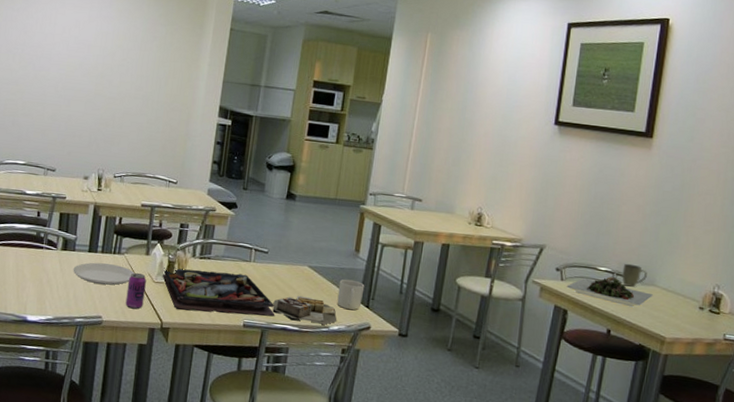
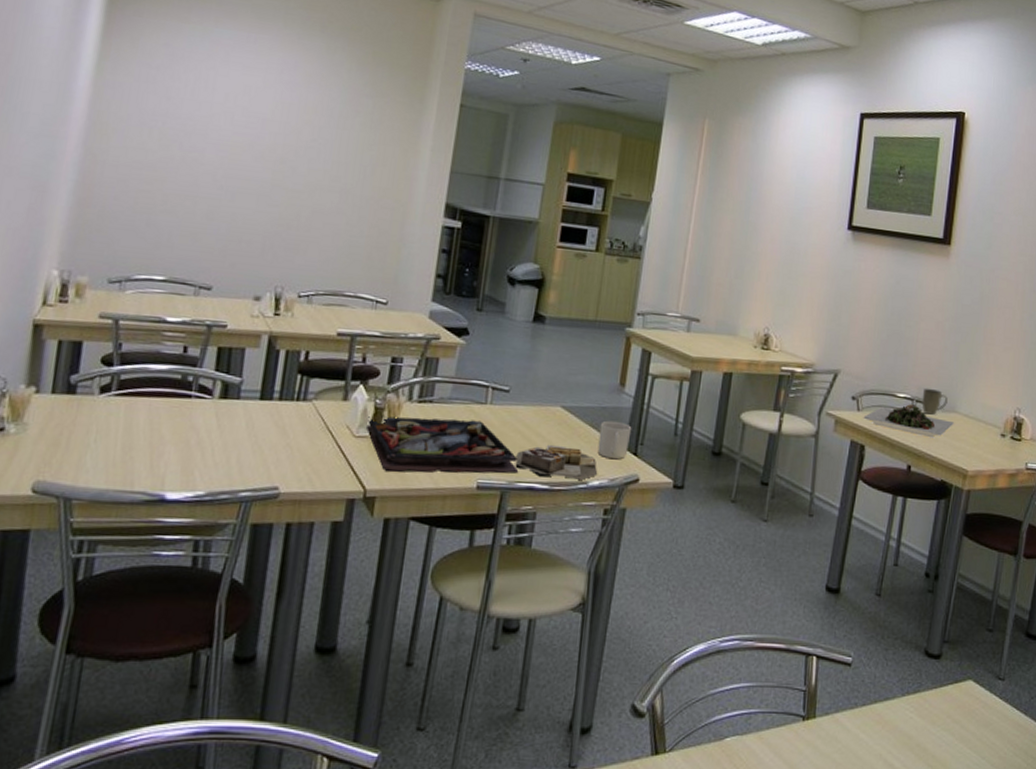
plate: present [73,262,135,285] -> none [236,413,327,444]
beverage can: present [125,272,147,310] -> none [313,425,344,475]

